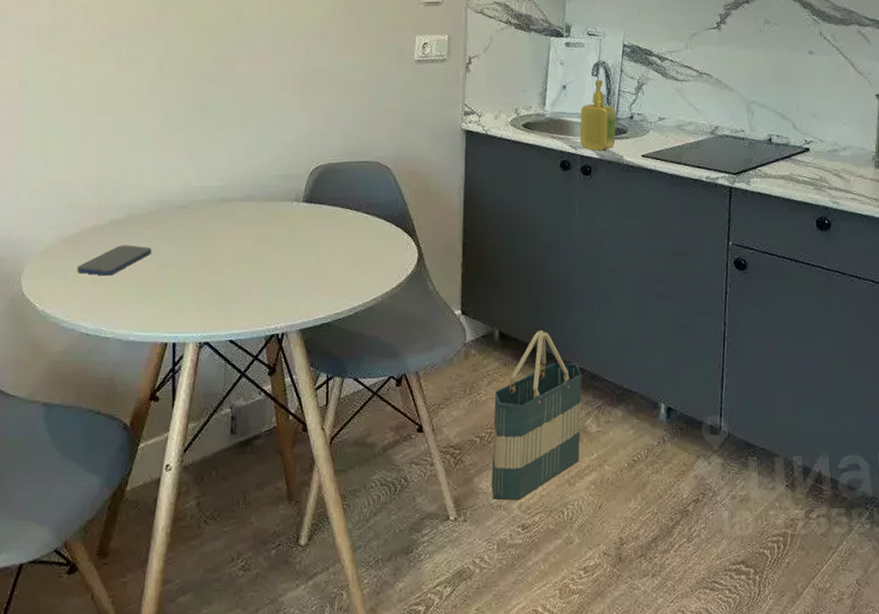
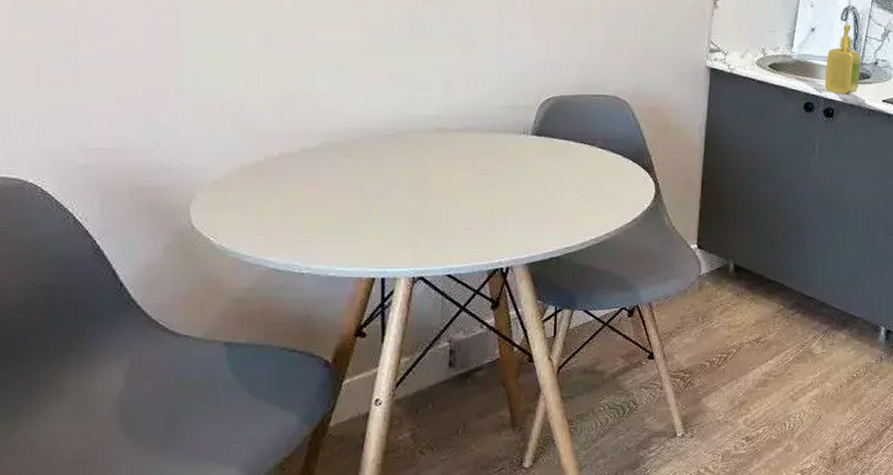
smartphone: present [77,245,151,276] -> none [261,175,354,208]
tote bag: present [491,329,582,501] -> none [719,262,811,417]

